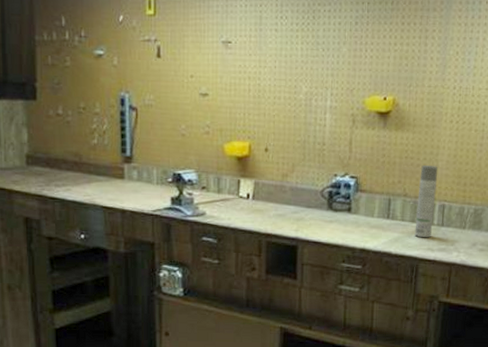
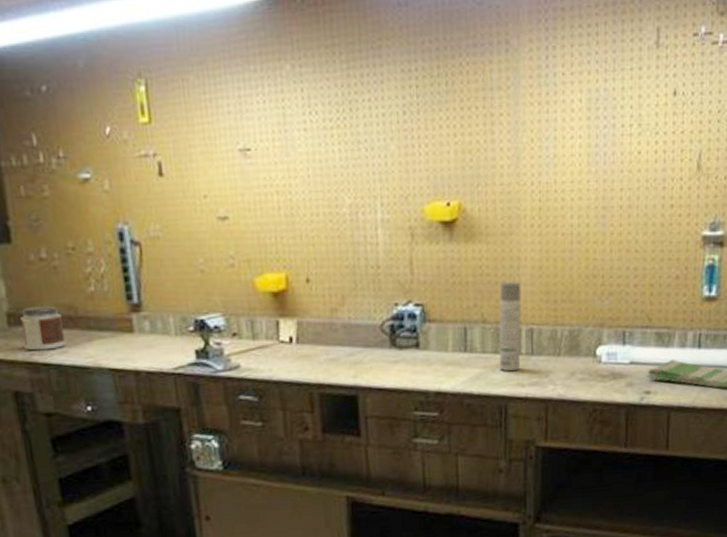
jar: none [37,151,70,187] -> present [20,305,66,351]

